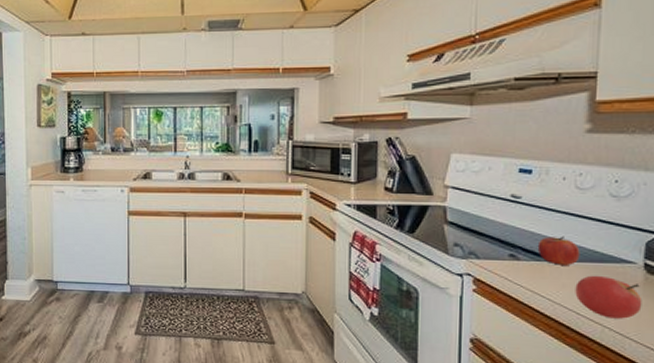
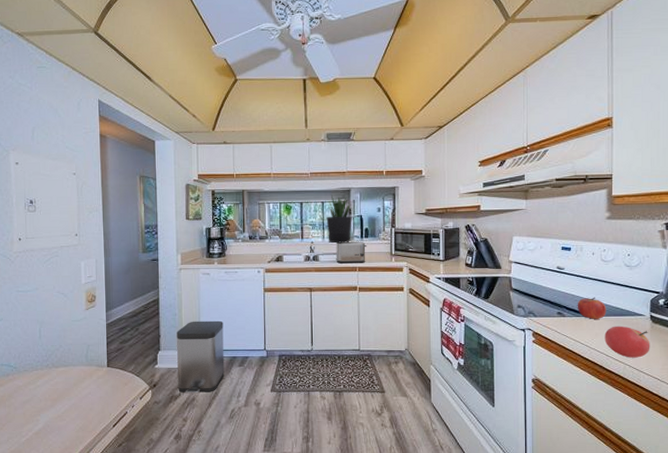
pedal bin: none [26,246,81,332] -> present [177,320,225,394]
planter: none [206,98,238,157] -> present [326,195,352,243]
toaster: none [217,156,256,184] -> present [336,241,367,264]

